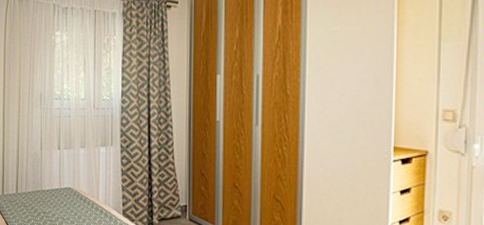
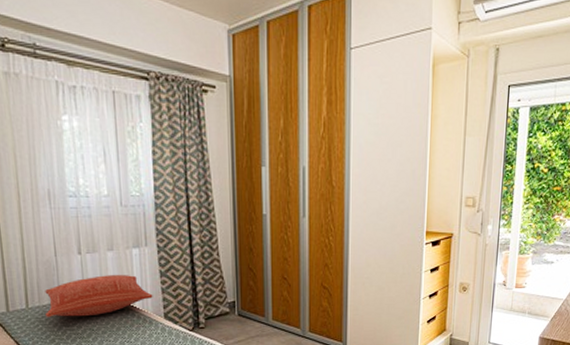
pillow: none [30,169,114,206] -> present [45,274,153,317]

